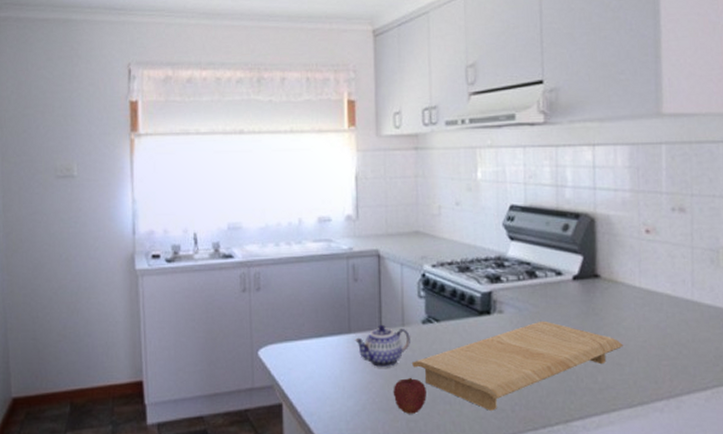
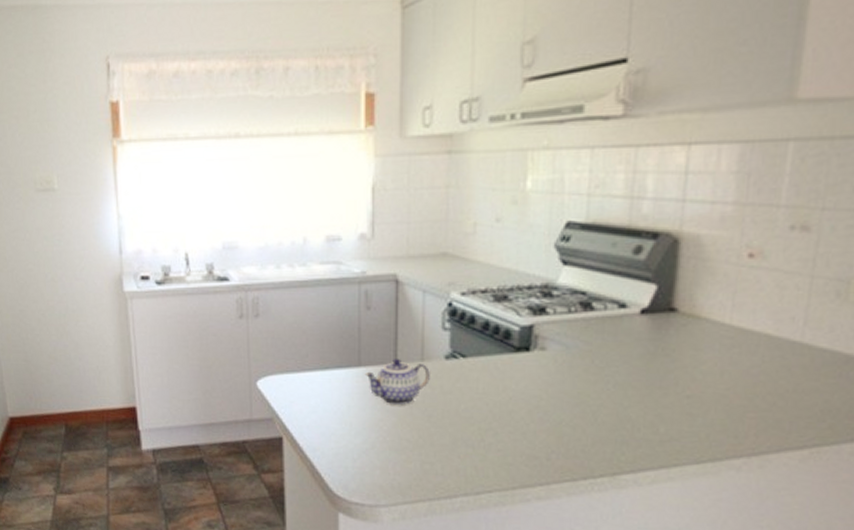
fruit: present [393,378,426,414] -> none [407,418,446,456]
cutting board: present [411,320,623,411] -> none [429,360,698,457]

